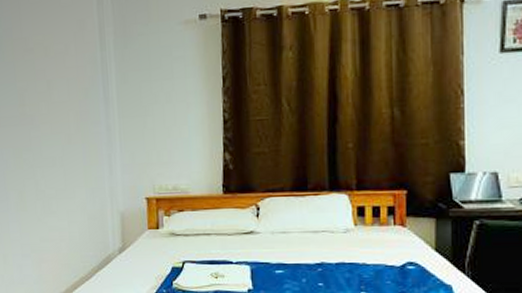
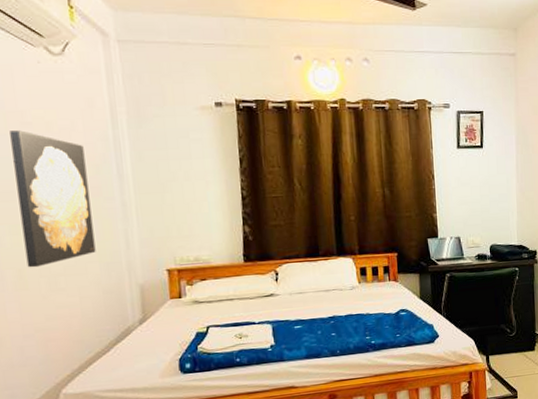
wall art: none [16,57,83,190] -> present [10,130,96,268]

